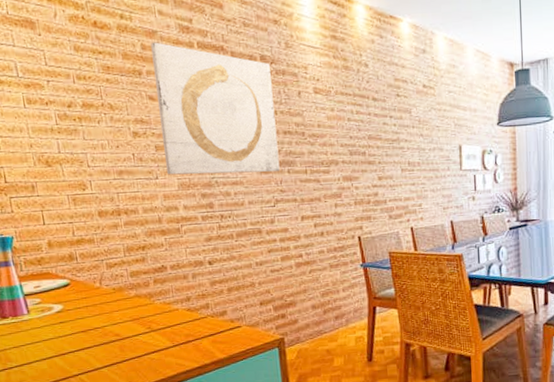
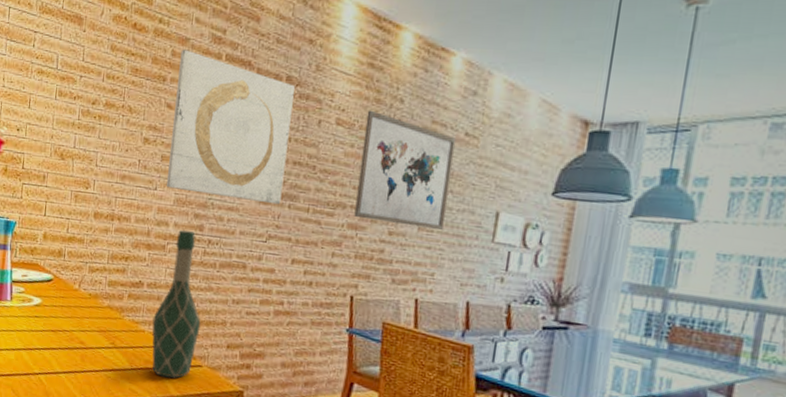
wine bottle: none [183,210,232,345] -> present [152,230,201,378]
wall art: none [339,76,421,171] -> present [354,110,457,230]

